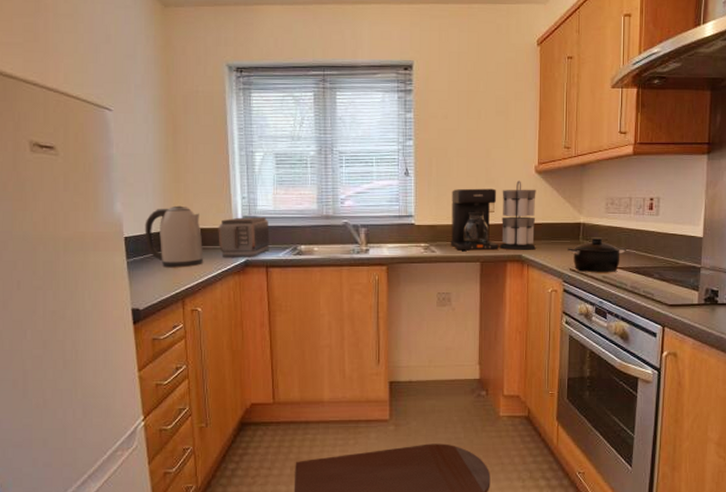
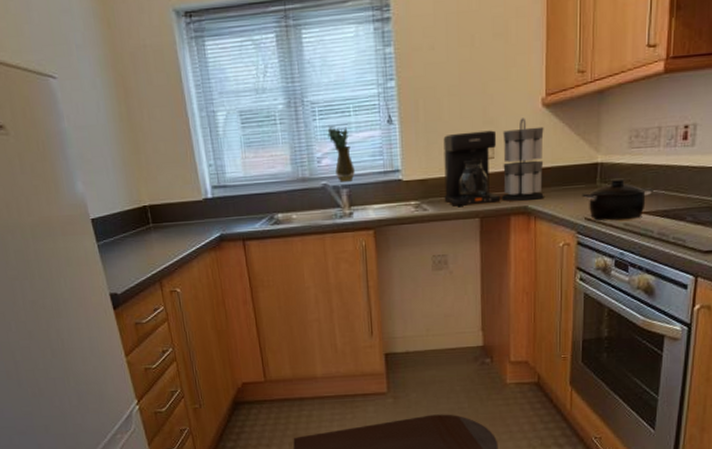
kettle: present [145,205,204,268] -> none [109,179,177,249]
toaster: present [218,217,270,259] -> none [186,185,244,234]
vase: none [352,172,373,222] -> present [327,125,355,182]

